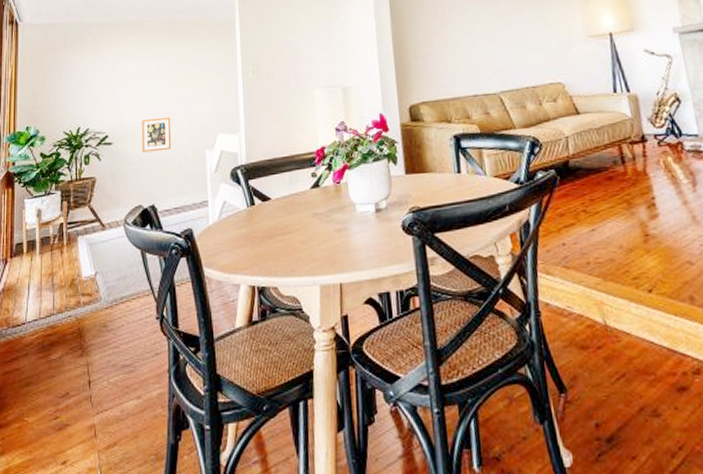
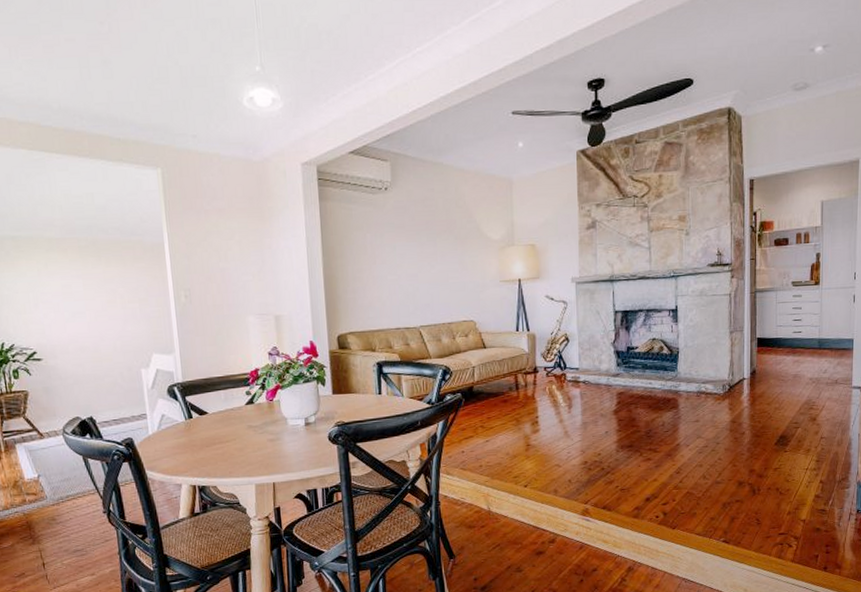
picture frame: present [142,117,172,153] -> none [72,337,106,369]

